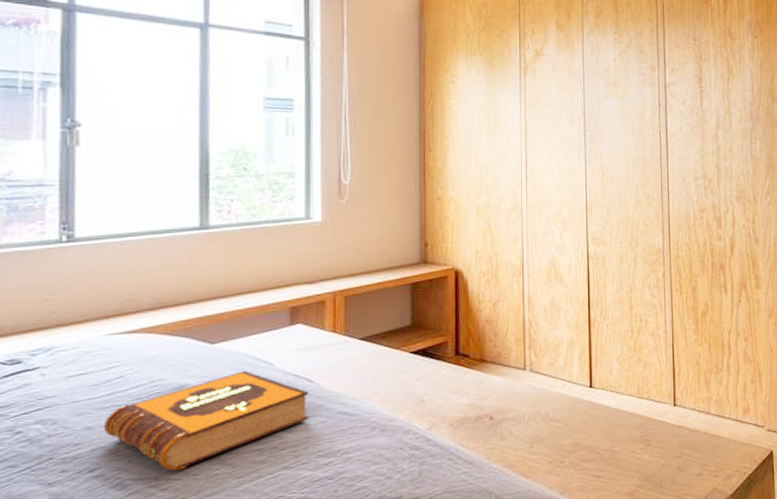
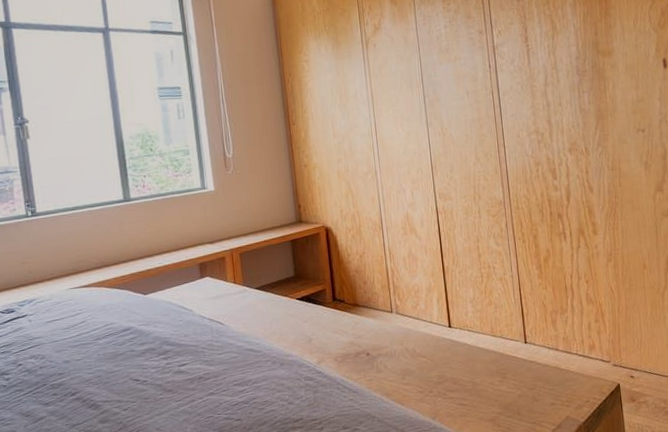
hardback book: present [103,370,309,471] -> none [76,316,224,395]

